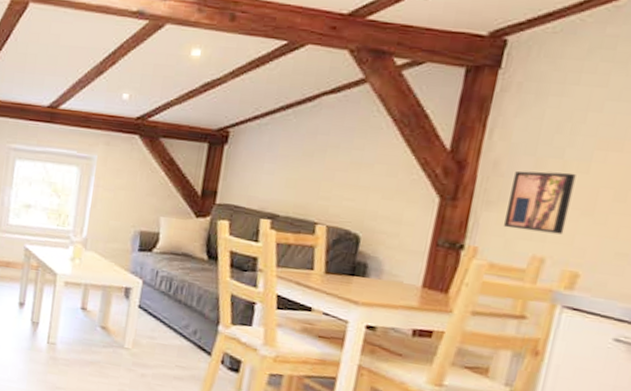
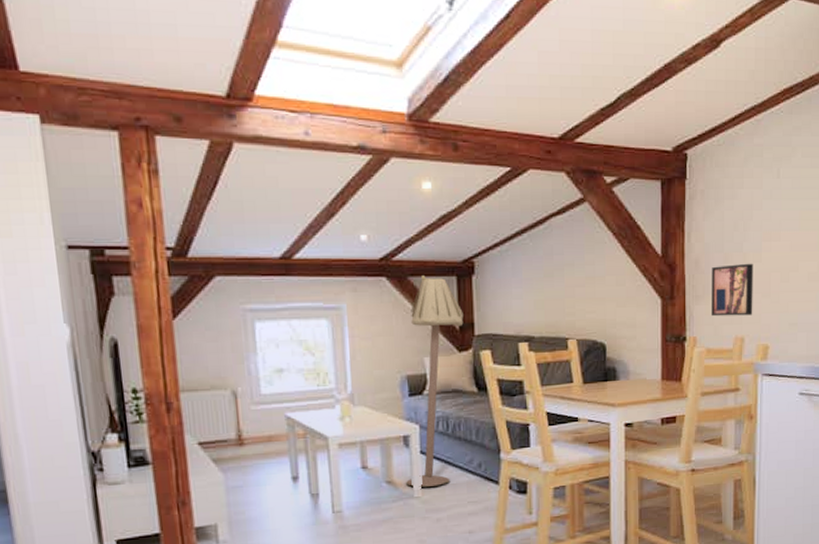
floor lamp: none [119,138,208,343] -> present [406,276,464,487]

